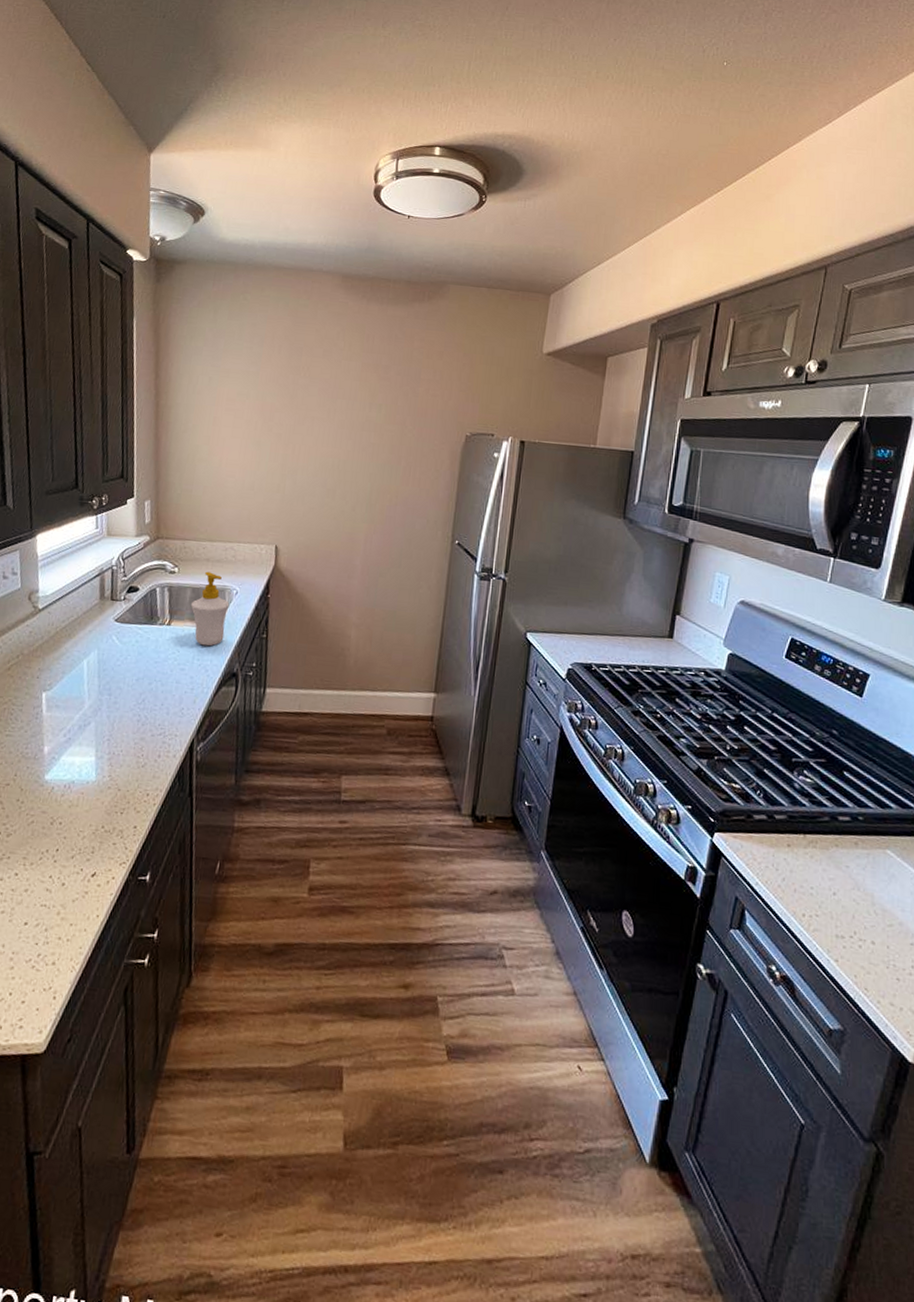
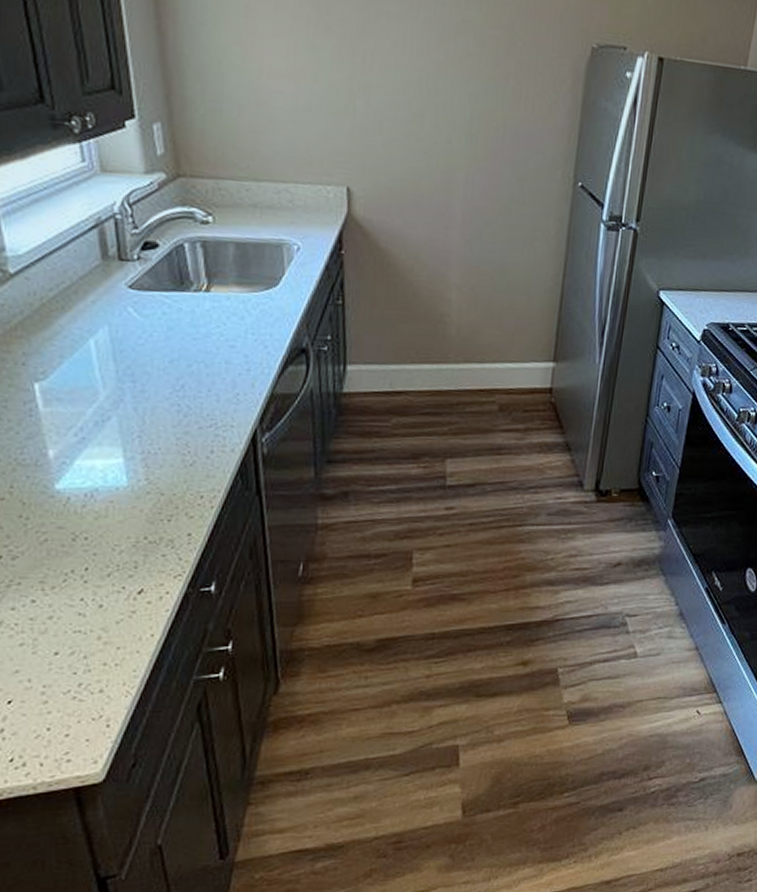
soap bottle: present [190,571,230,647] -> none [235,221,290,317]

